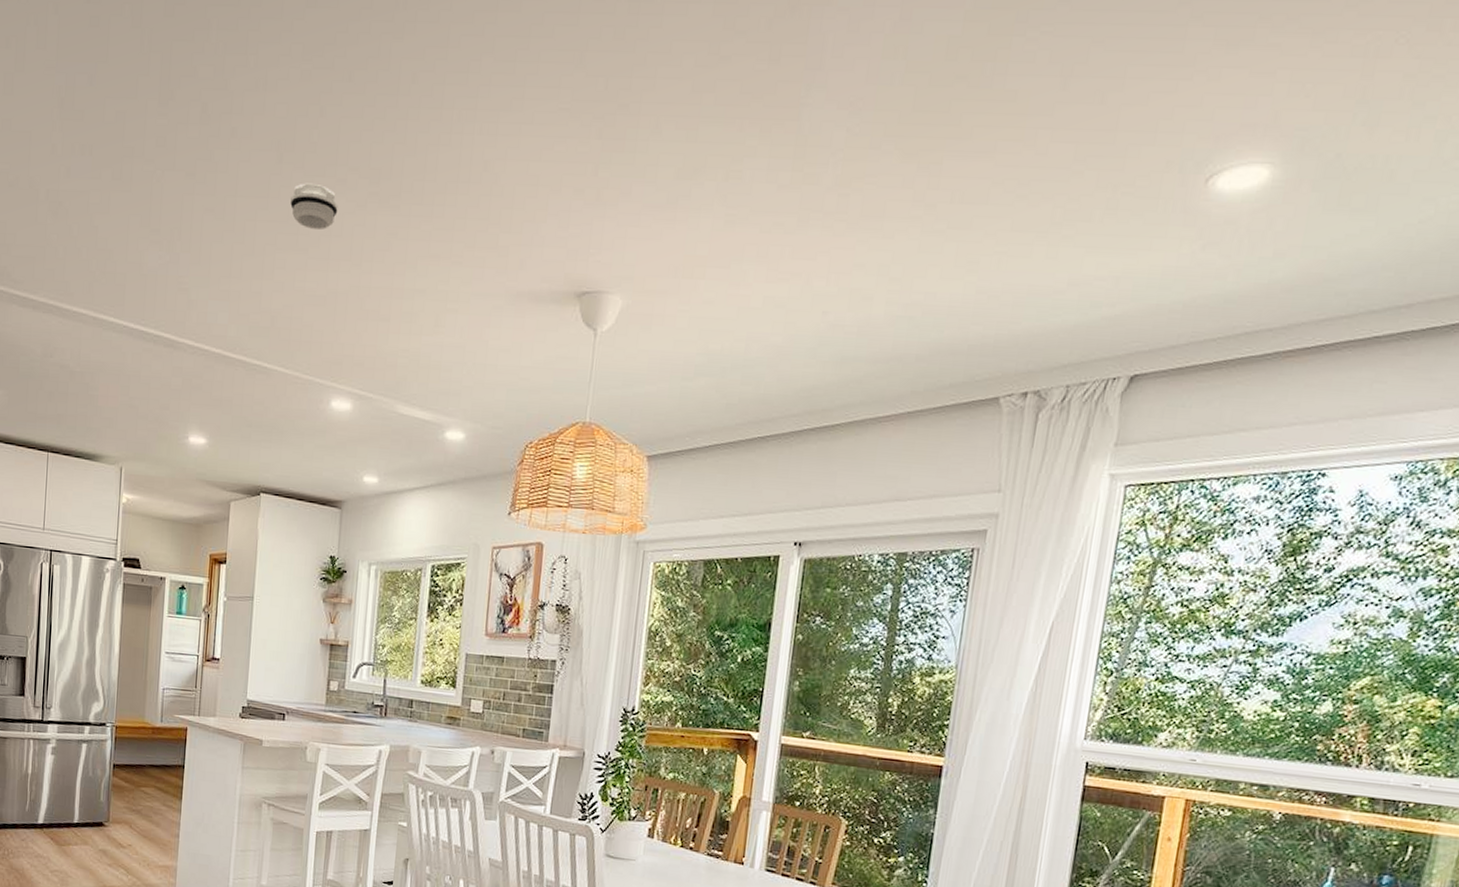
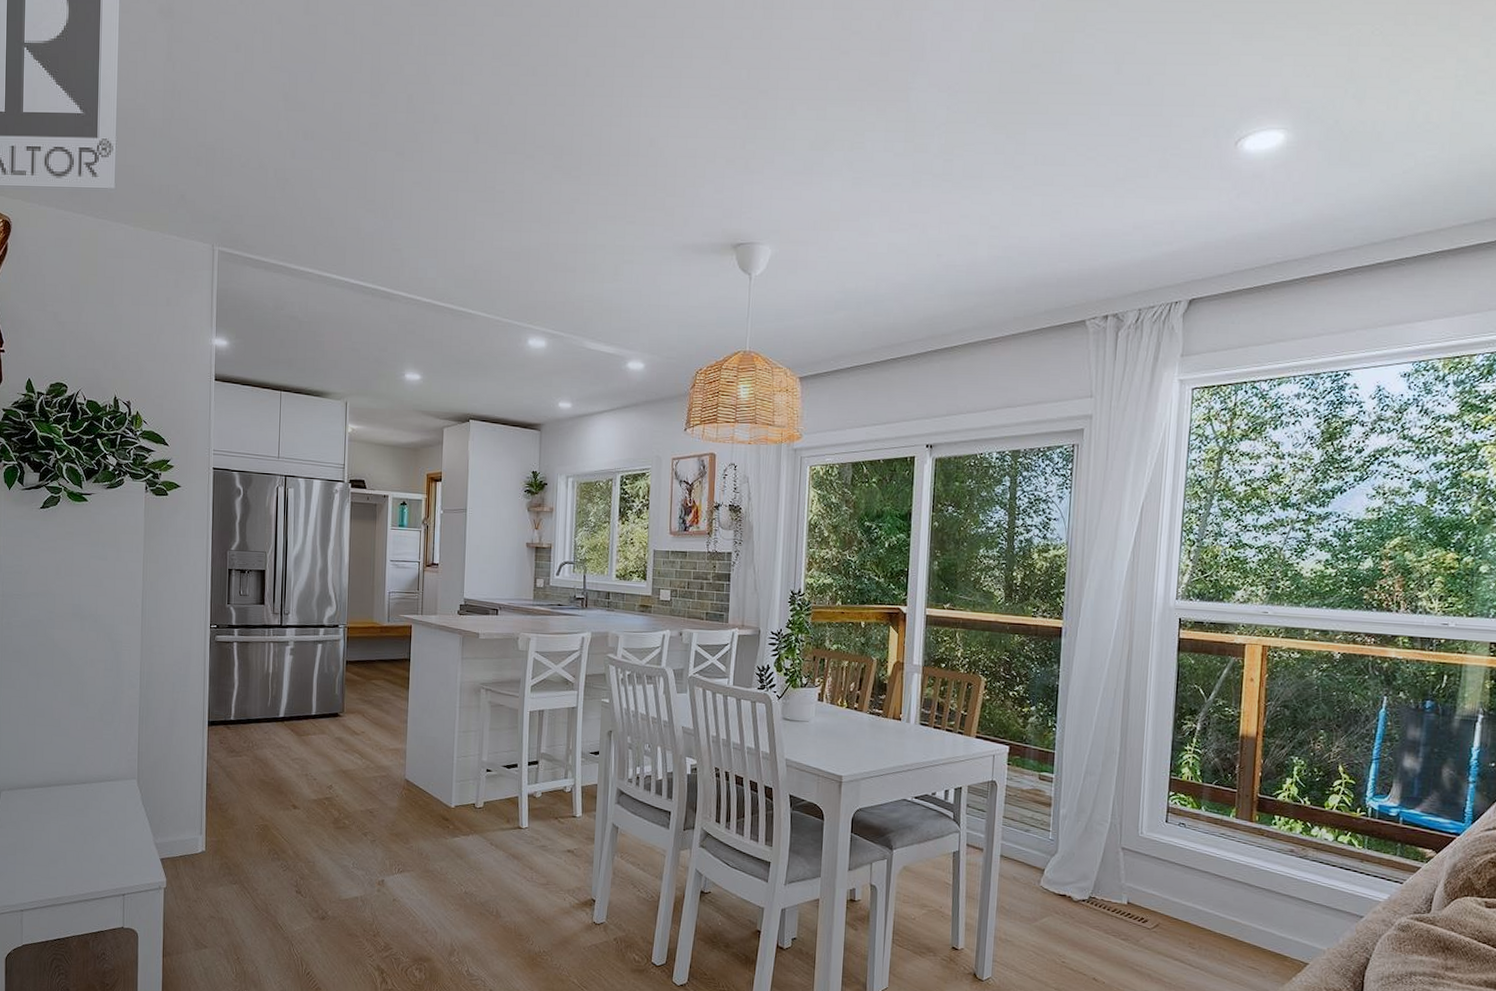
smoke detector: present [290,183,338,231] -> none [487,159,528,198]

